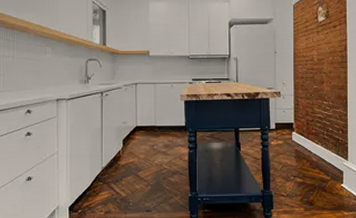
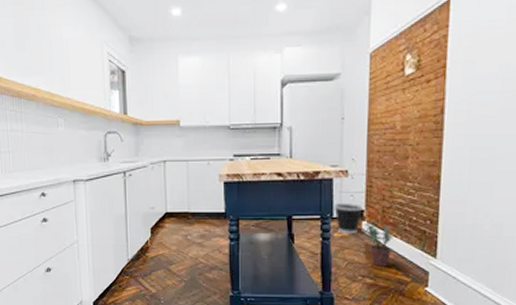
wastebasket: none [270,118,292,143] -> present [333,203,363,234]
potted plant: none [294,132,316,168] -> present [365,222,393,267]

